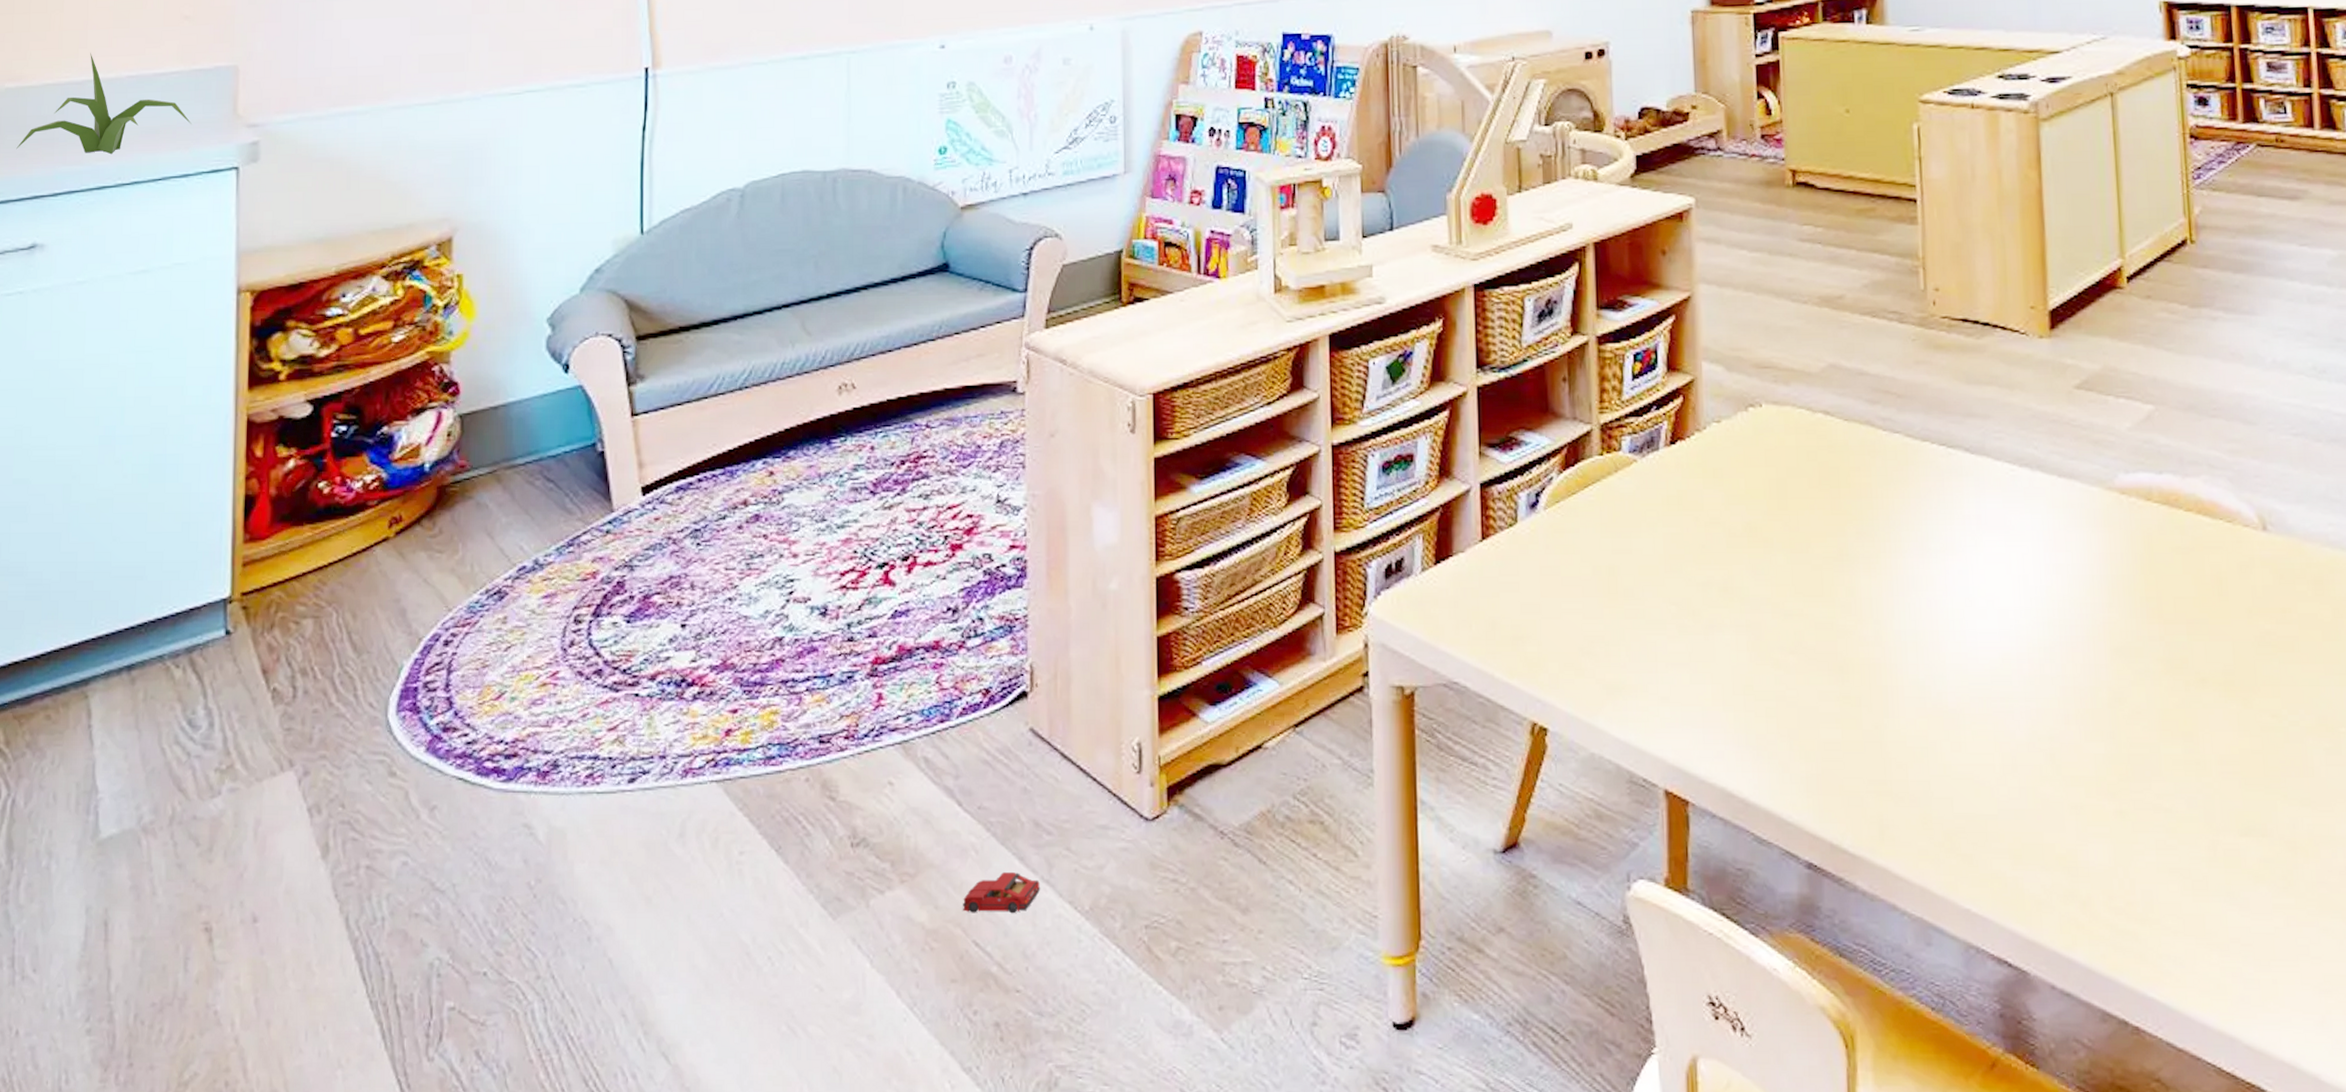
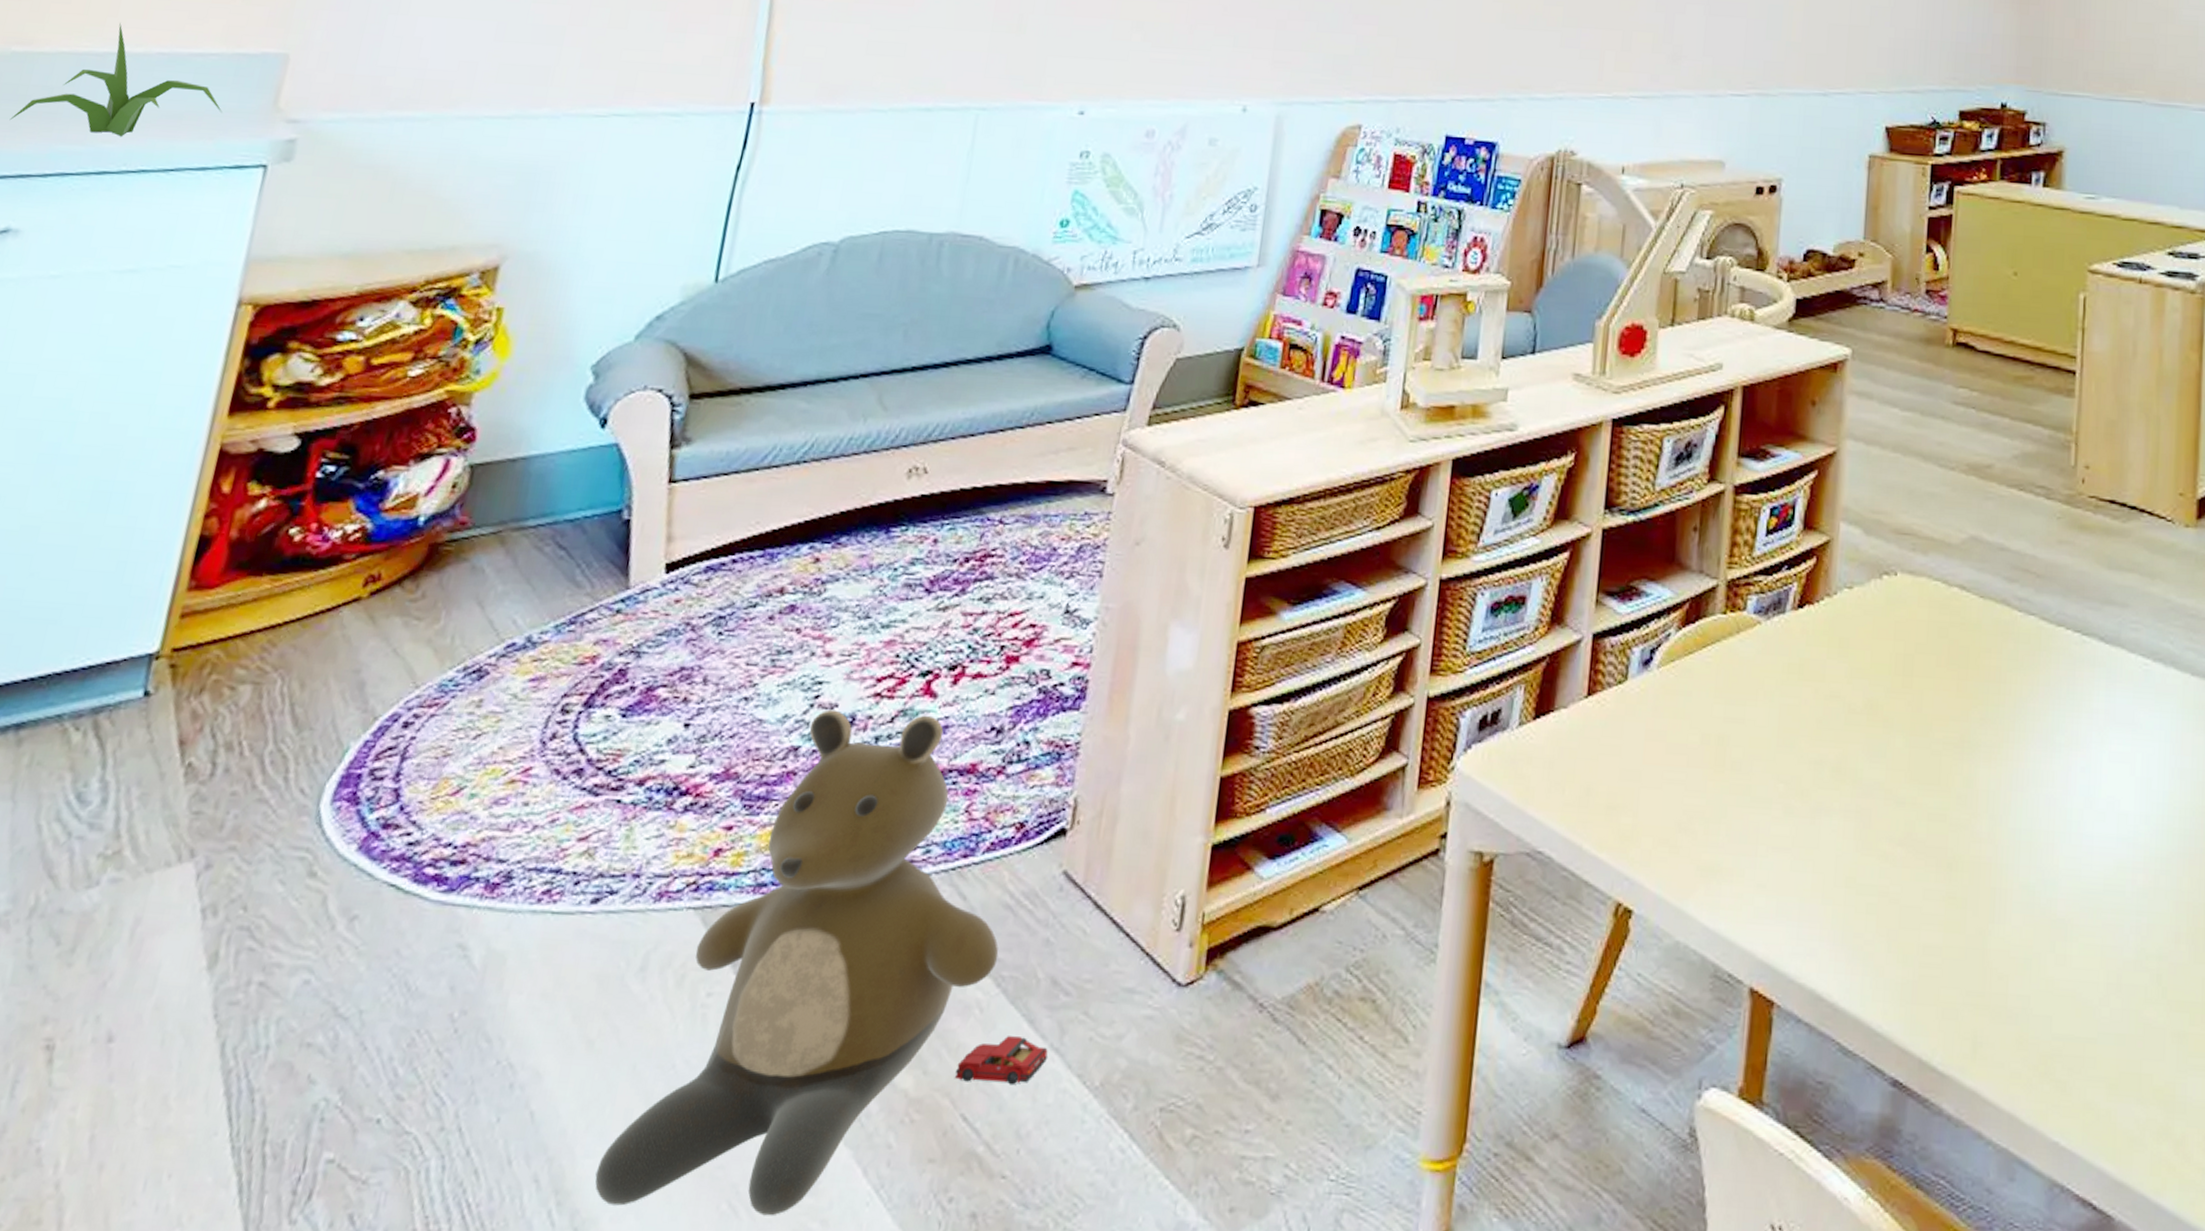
bear: none [672,602,984,1034] -> present [595,709,999,1216]

